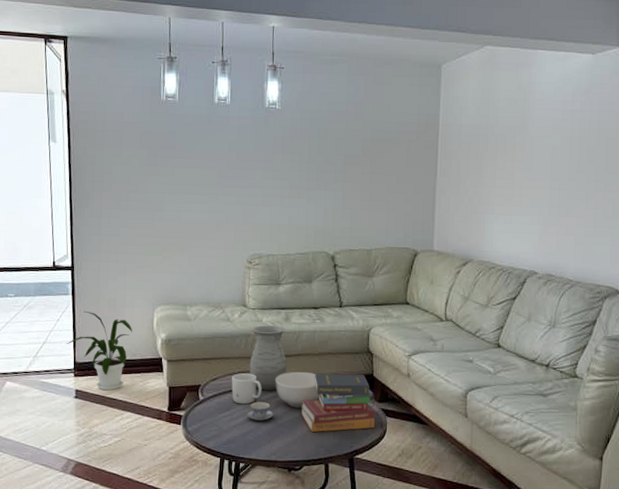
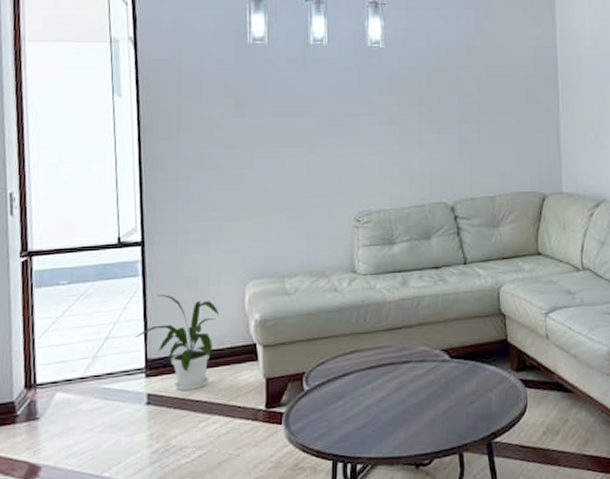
mug: present [231,373,262,405] -> none [341,352,379,391]
teacup: present [246,402,274,421] -> none [362,385,395,409]
vase: present [249,325,288,391] -> none [362,292,408,372]
bowl: present [275,371,320,408] -> none [394,343,448,389]
books: present [300,374,375,432] -> none [426,340,513,416]

